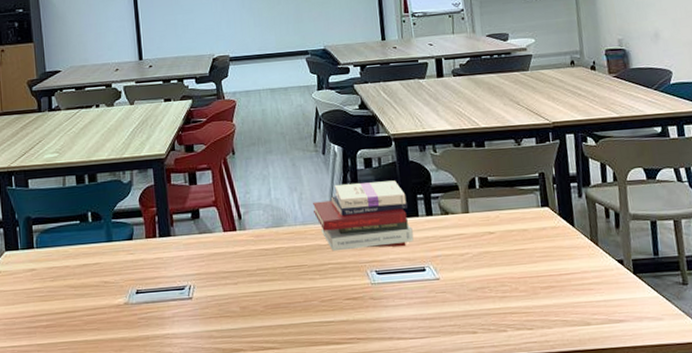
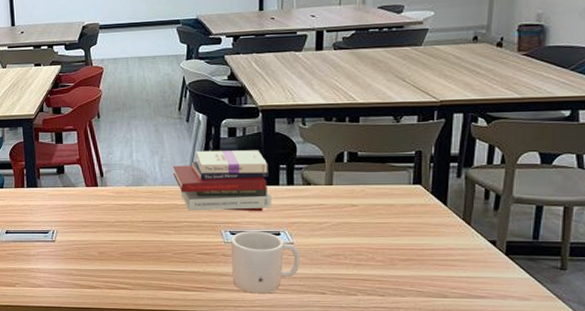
mug: none [378,268,449,340] -> present [231,231,300,294]

